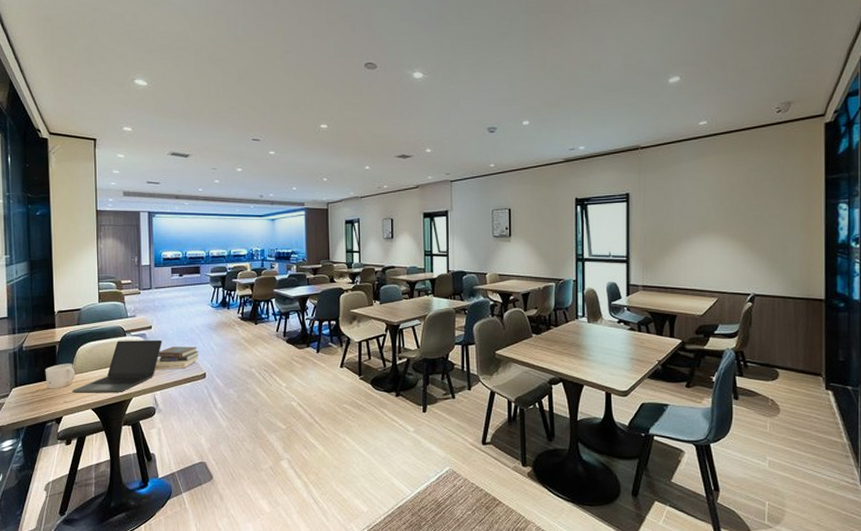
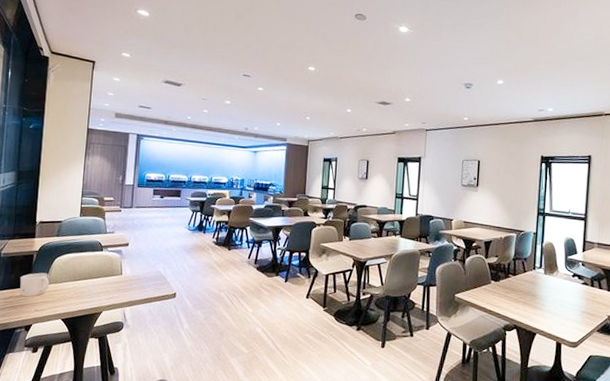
laptop: present [72,339,162,393] -> none [44,255,137,305]
books: present [154,346,199,371] -> none [126,265,172,287]

